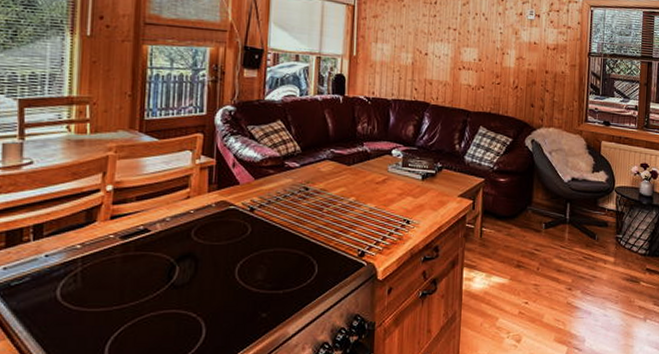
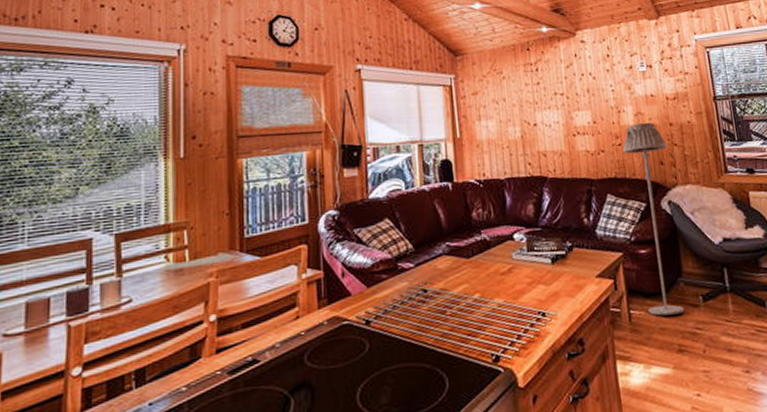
floor lamp: none [498,66,540,236] -> present [622,122,684,316]

